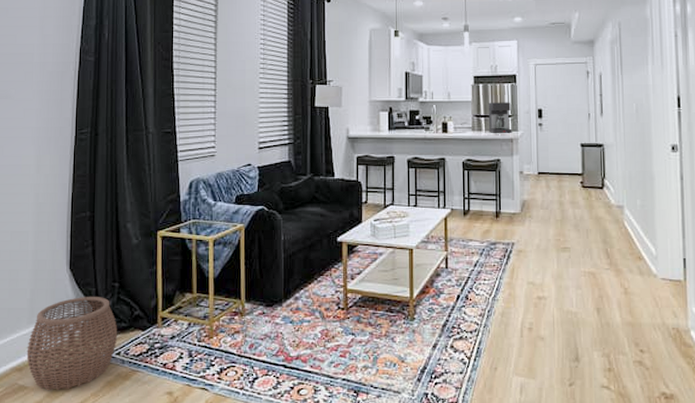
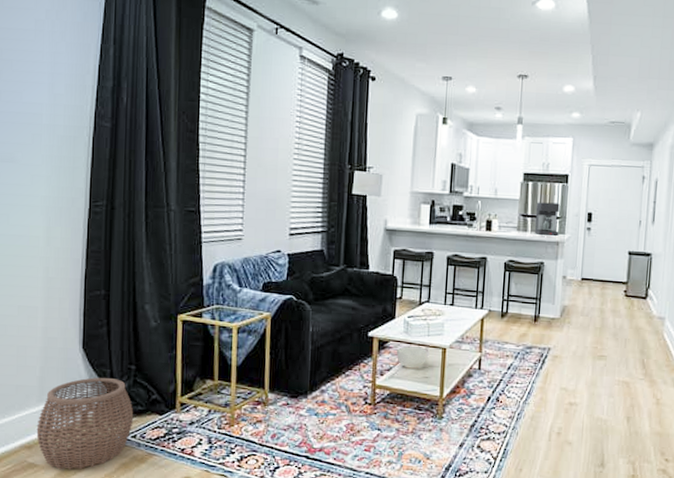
bowl: none [365,249,396,271] -> present [396,346,428,369]

